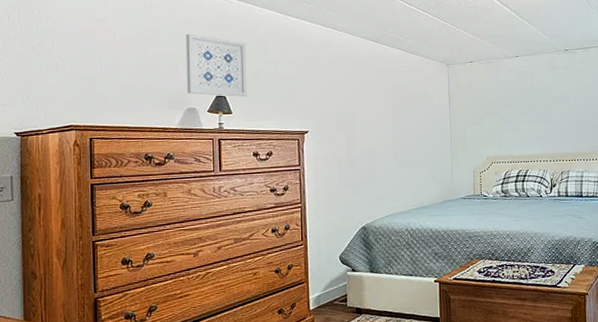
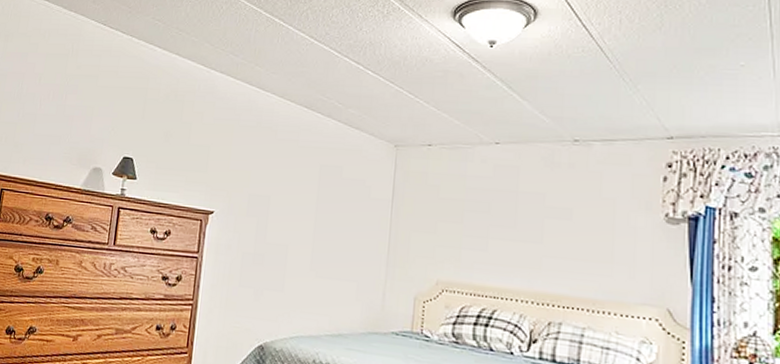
wall art: present [185,33,248,97] -> none [95,83,163,161]

